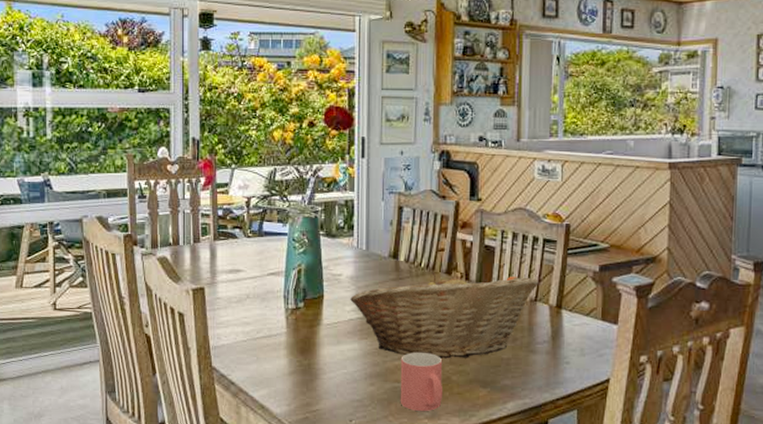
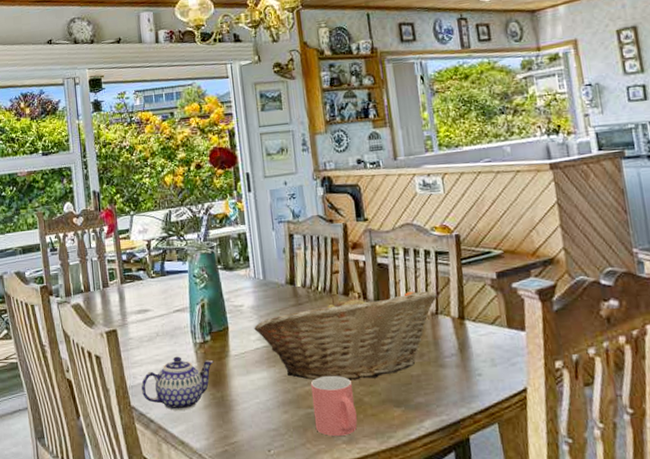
teapot: none [225,320,304,375] -> present [141,356,214,411]

